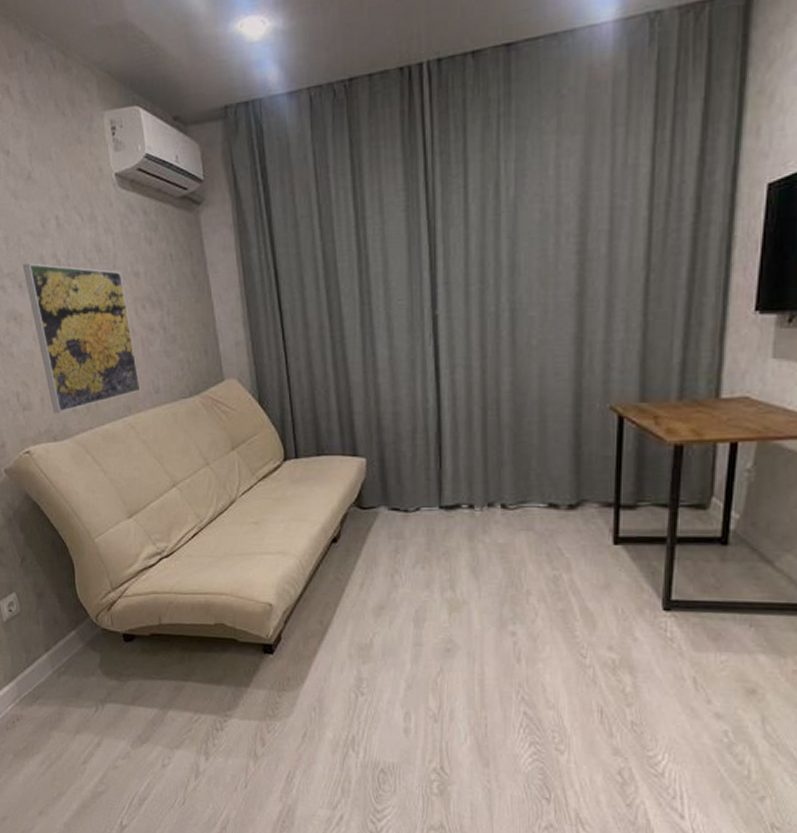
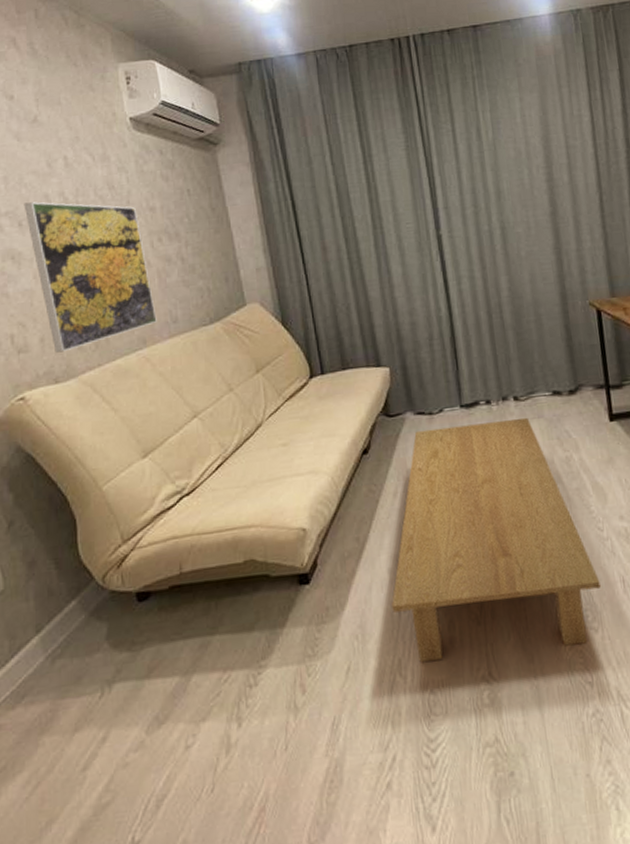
coffee table: none [350,527,574,762] -> present [392,417,601,662]

